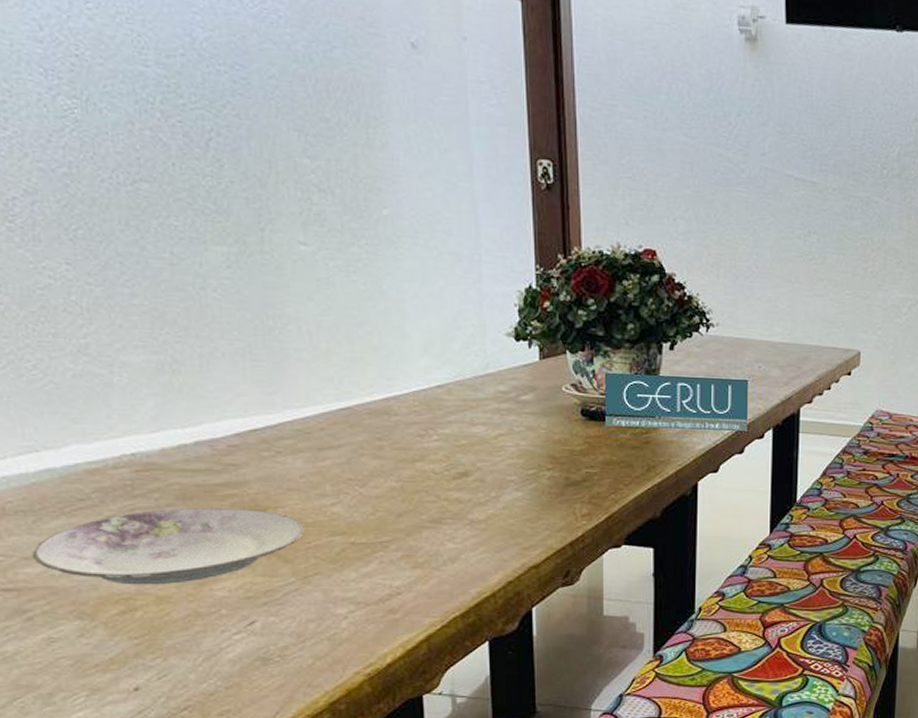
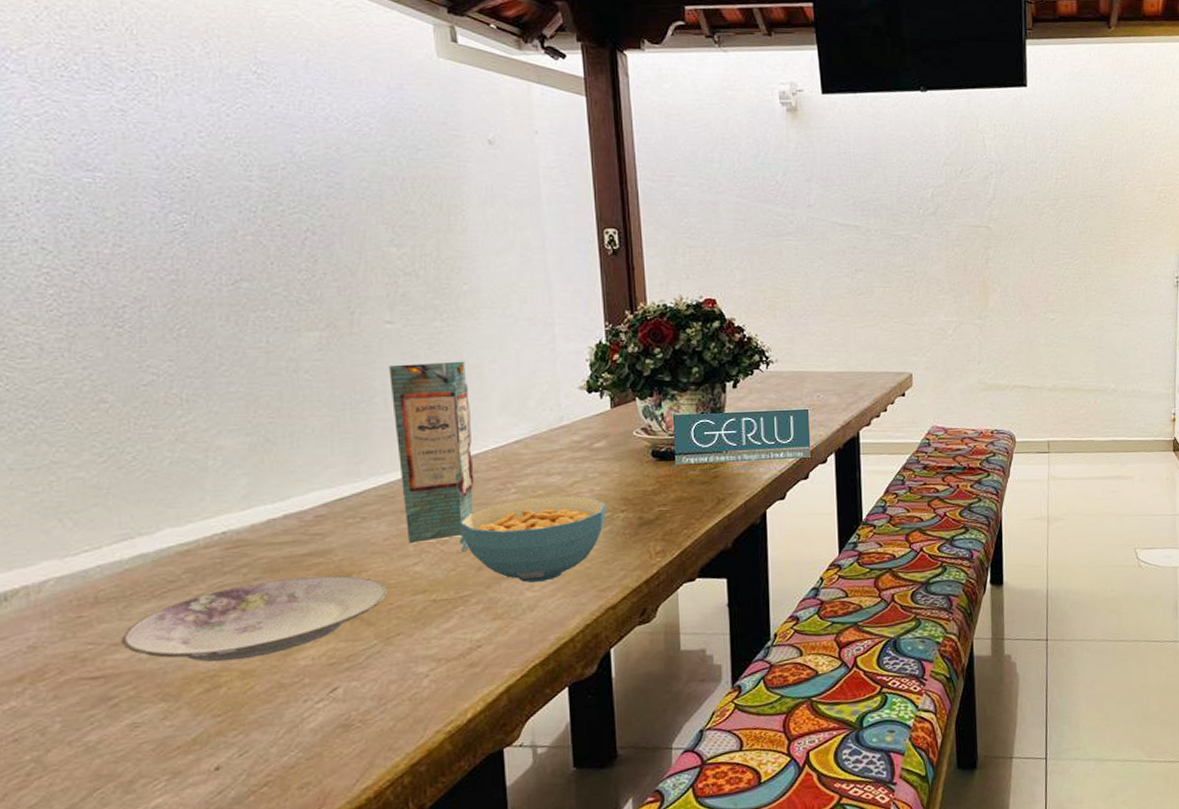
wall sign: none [303,291,395,497] -> present [389,361,474,552]
cereal bowl: none [378,447,532,534] -> present [459,495,606,583]

